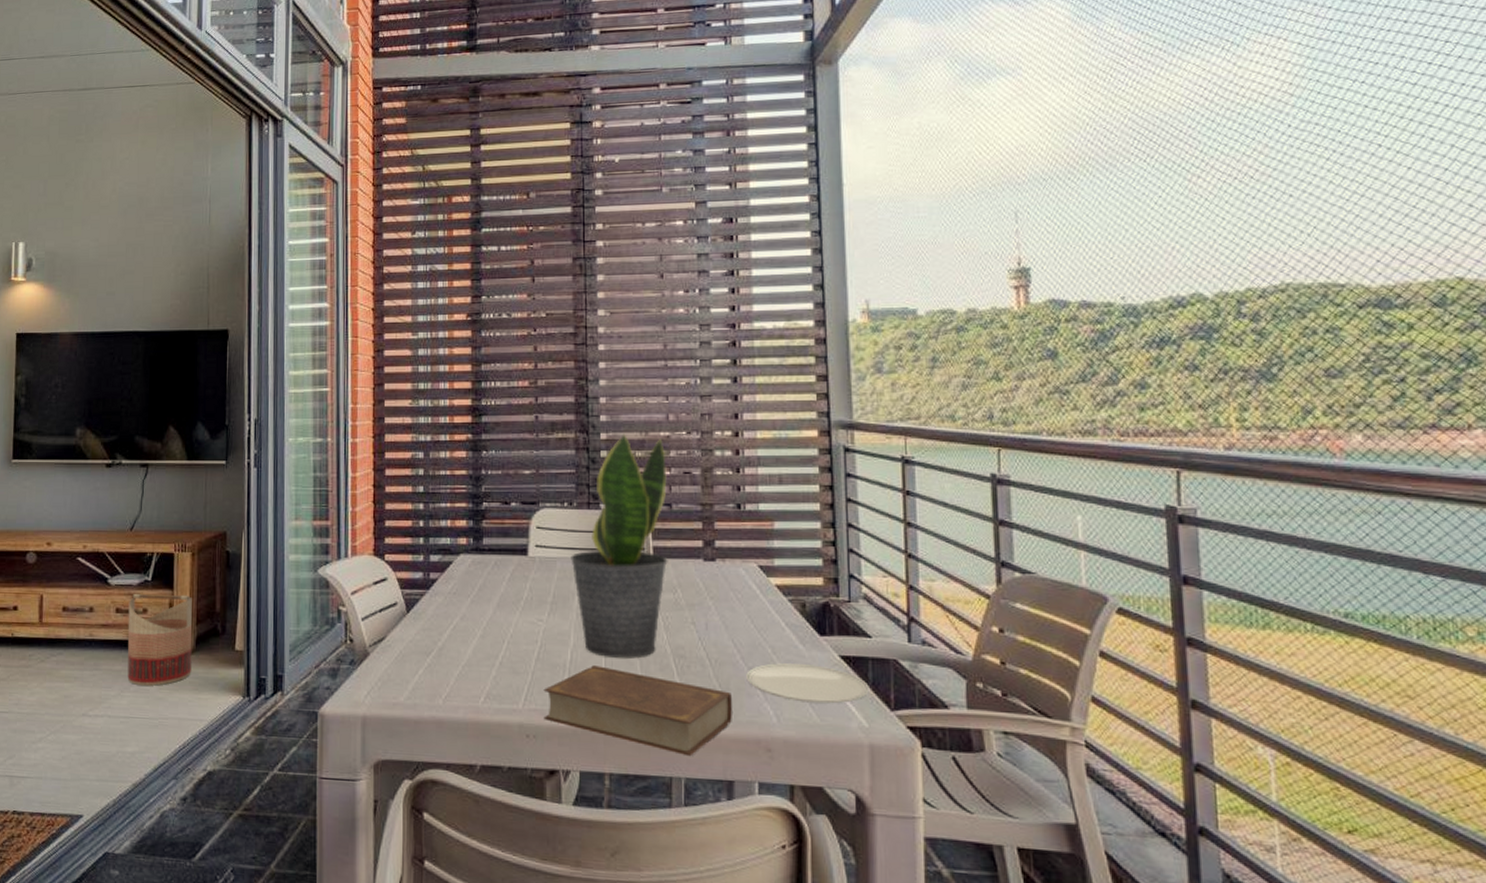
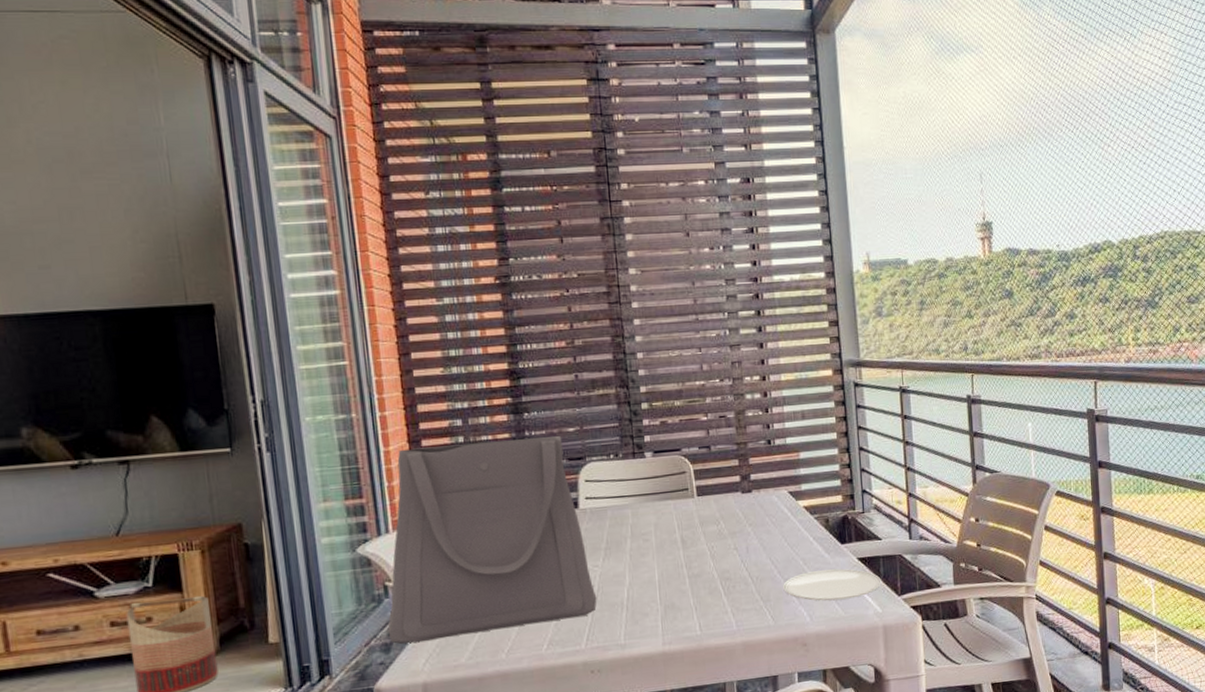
tote bag: none [337,476,539,673] -> present [387,435,597,645]
book: present [543,665,733,757] -> none [604,598,774,663]
potted plant: present [571,432,668,658] -> none [620,384,710,590]

